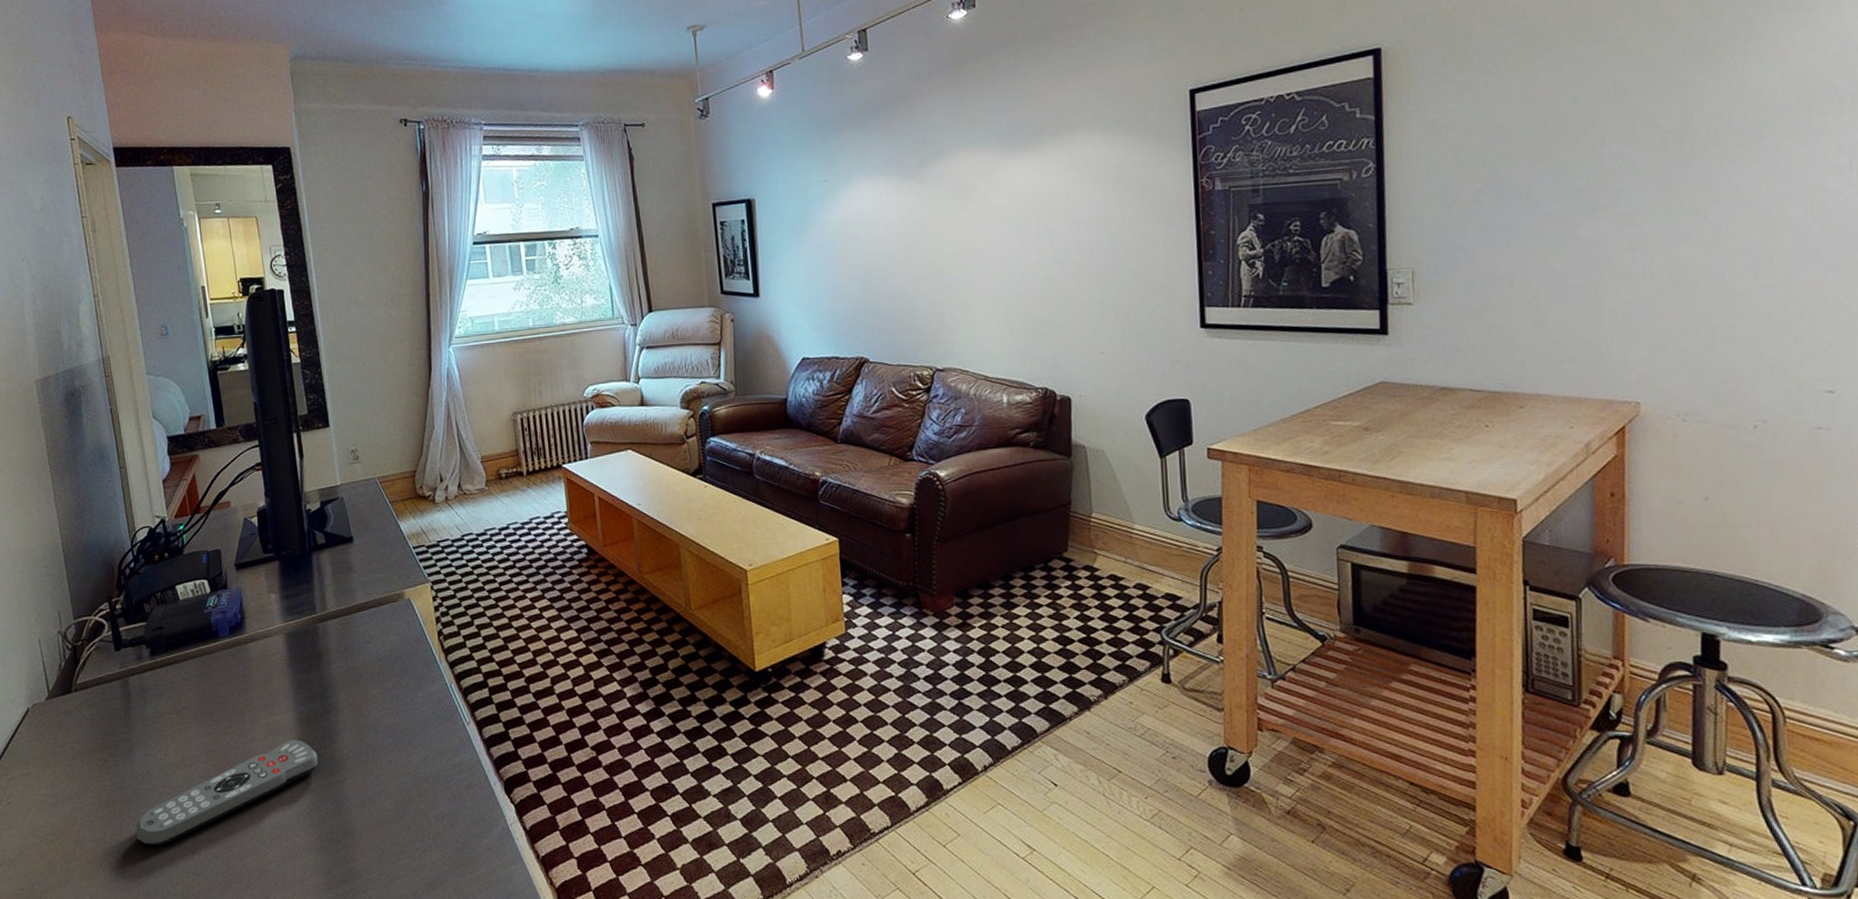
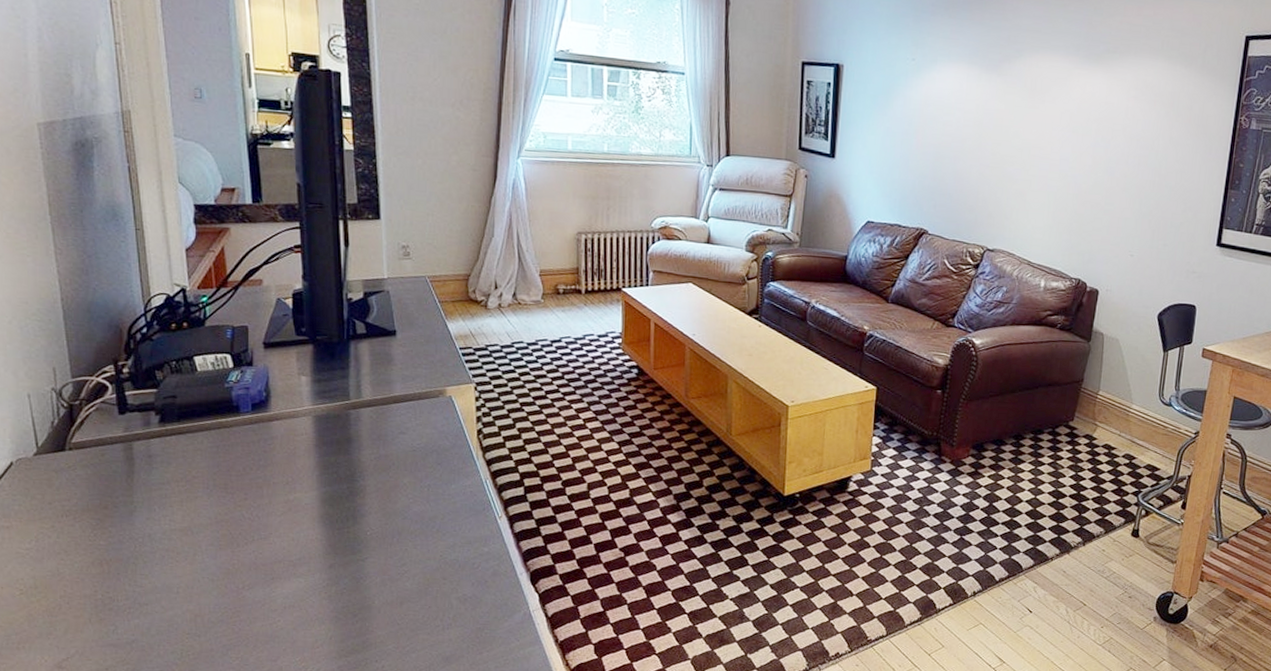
remote control: present [136,739,319,846] -> none [132,517,340,606]

